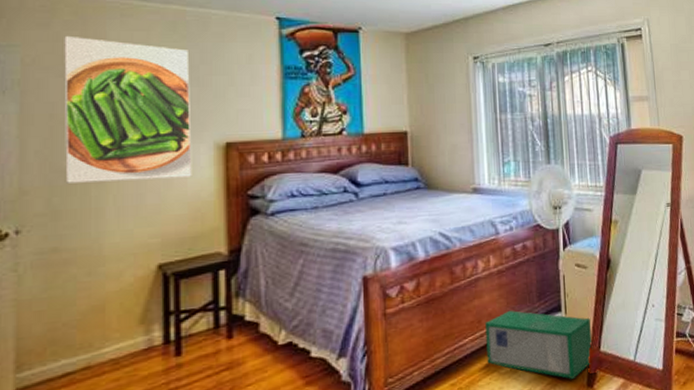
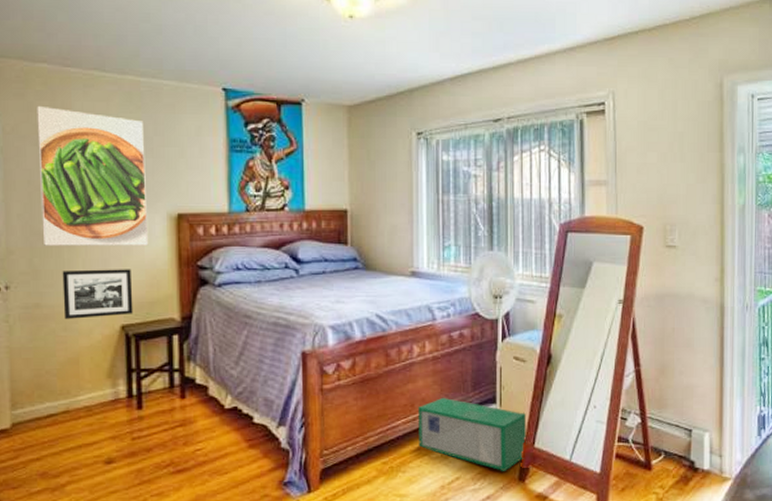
picture frame: none [88,203,173,262] -> present [62,269,133,319]

